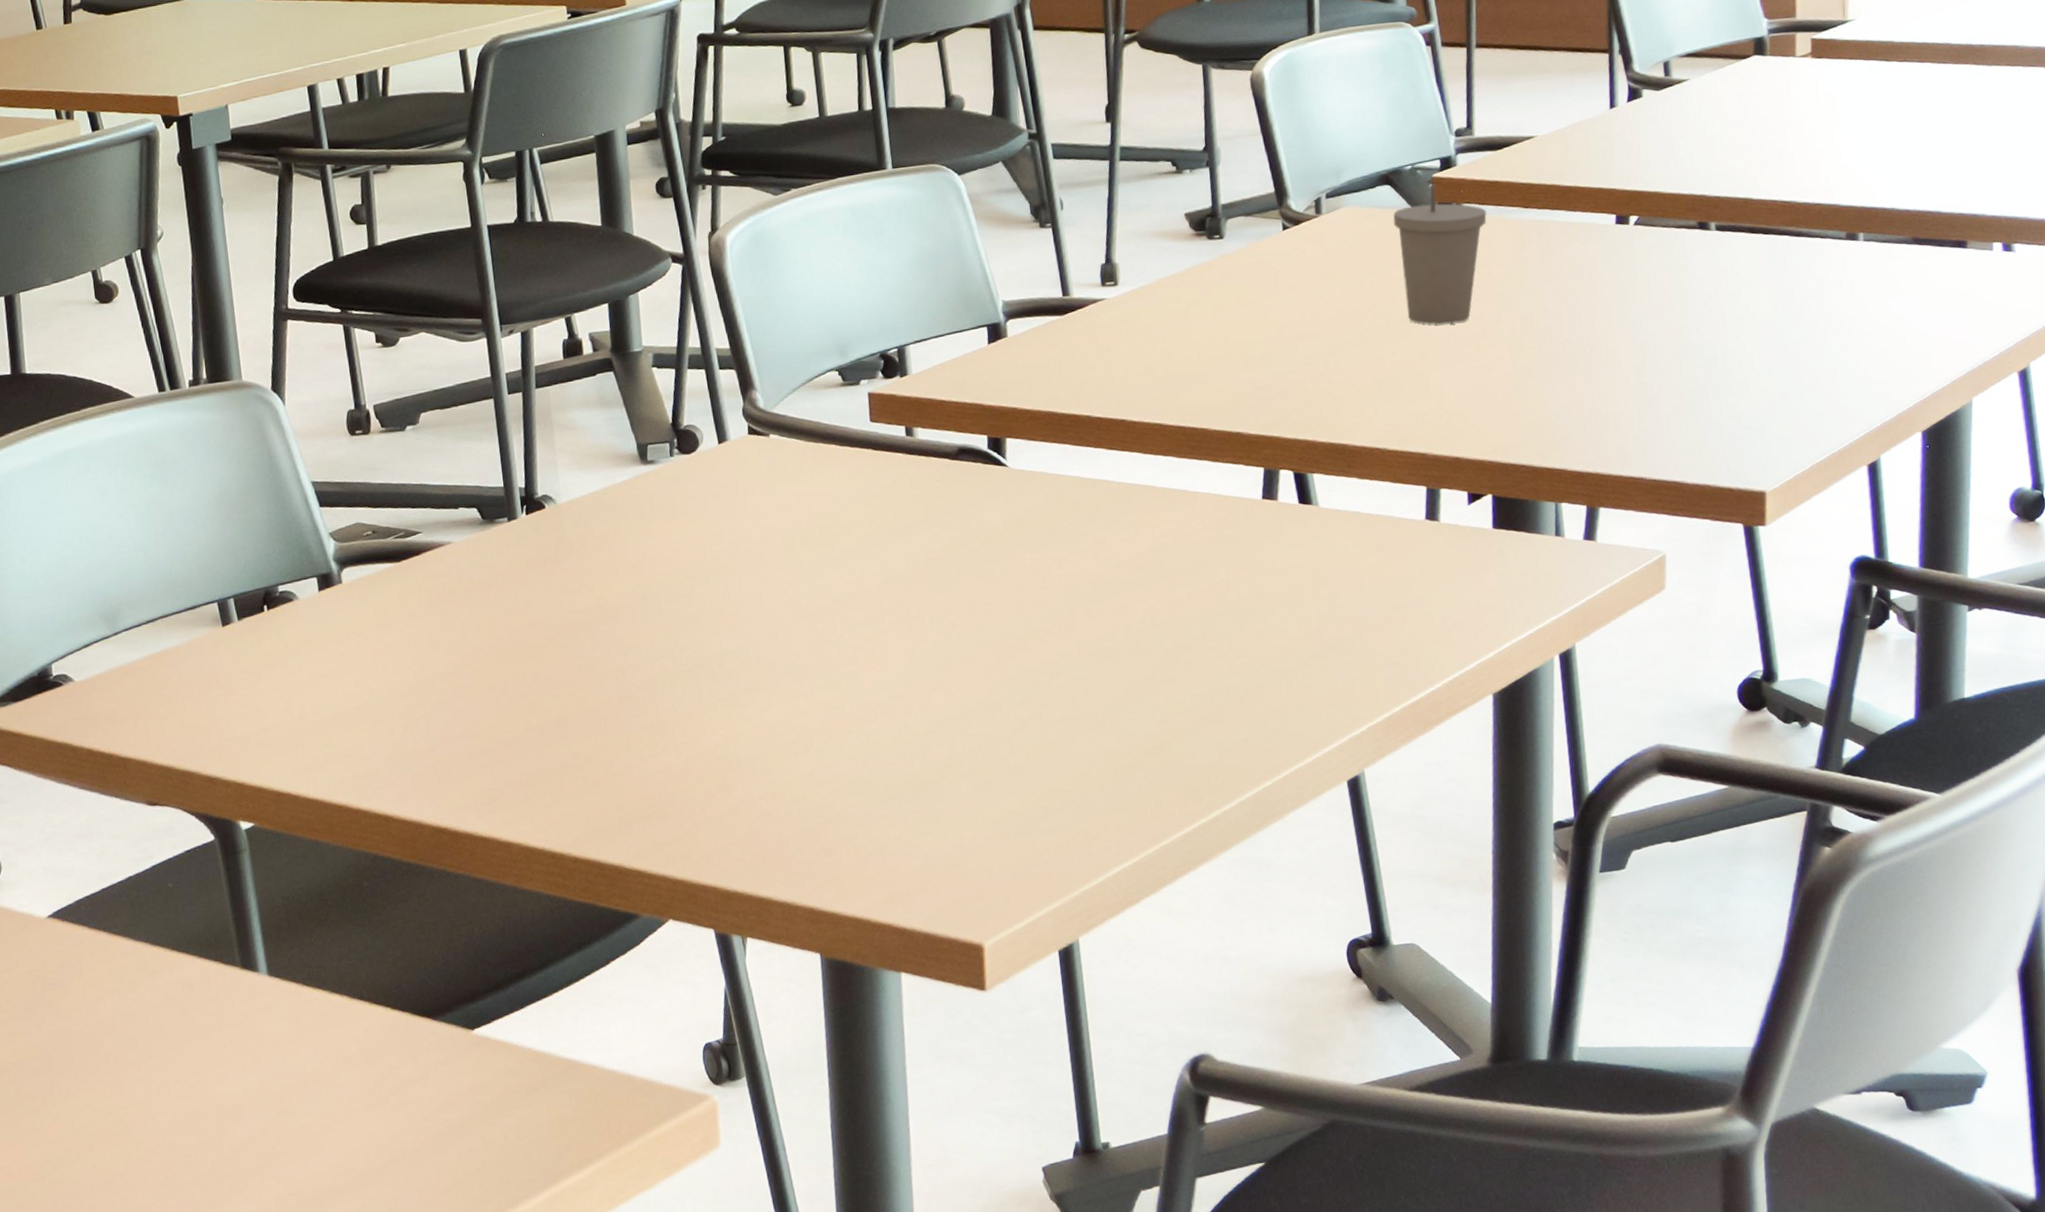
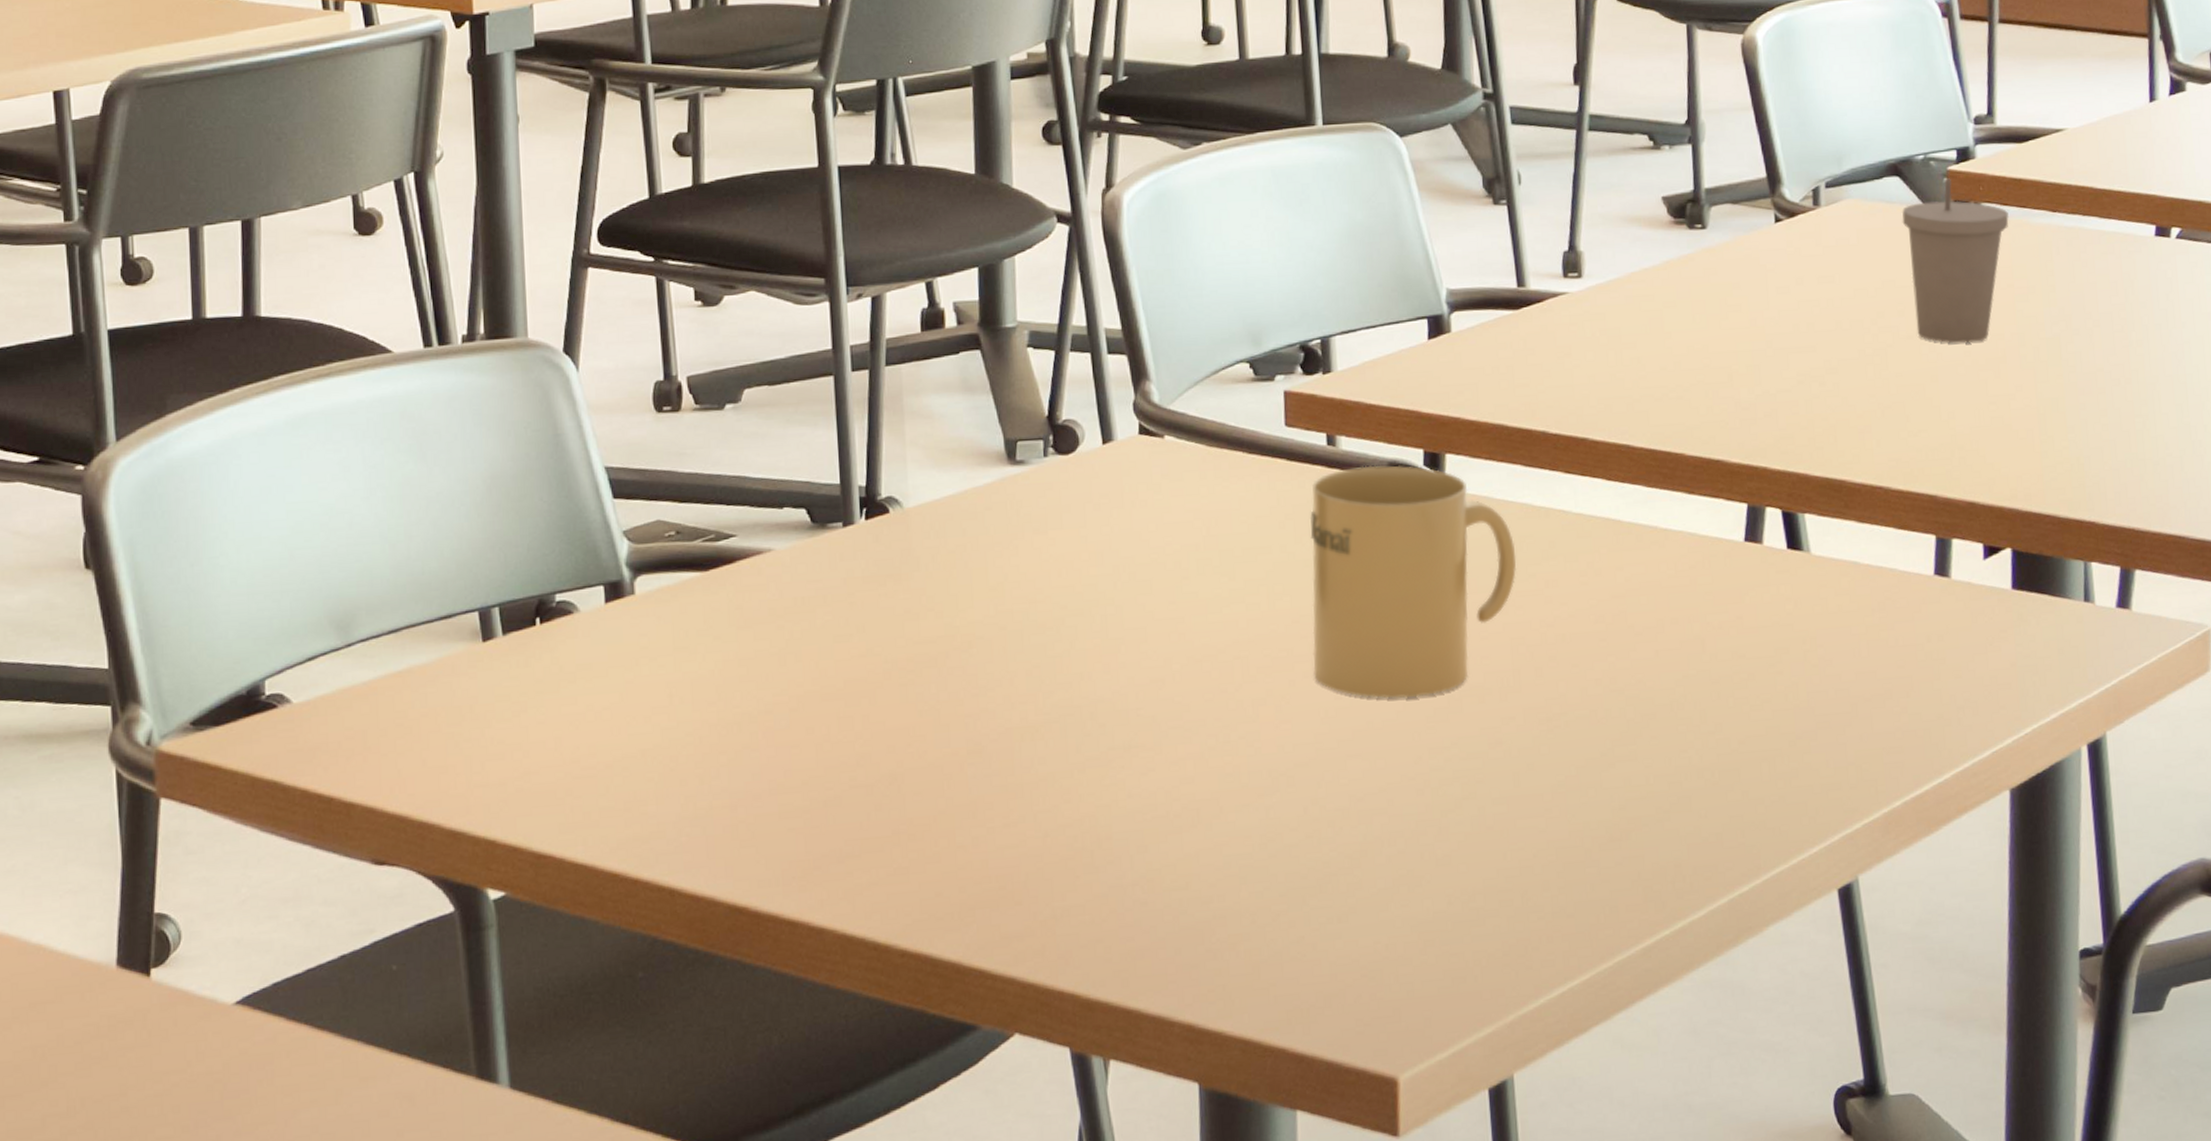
mug: none [894,450,1069,641] -> present [1310,465,1517,699]

